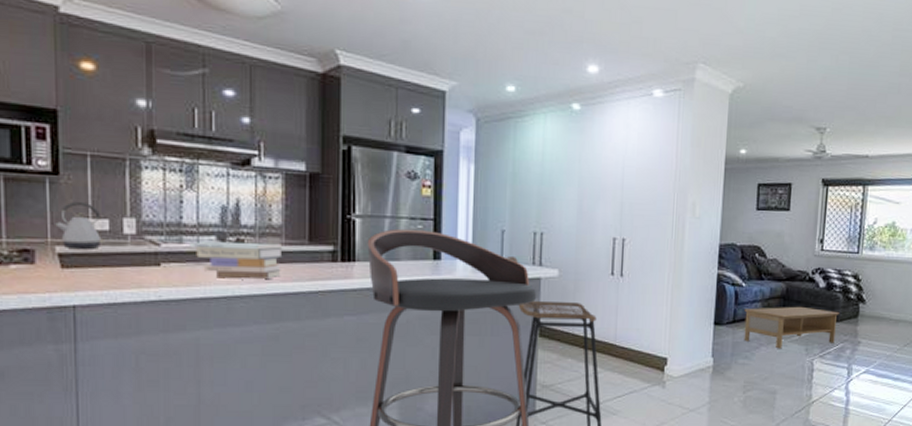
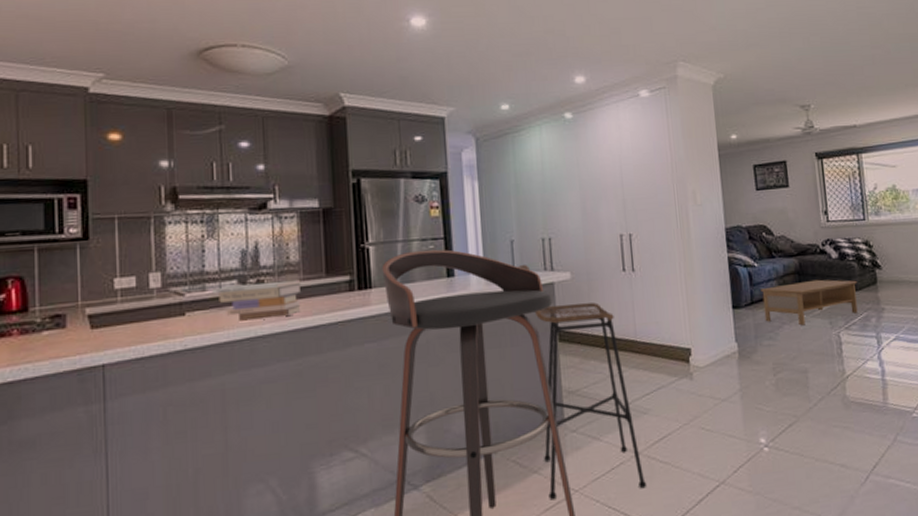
kettle: present [55,201,104,250] -> none [85,262,131,310]

